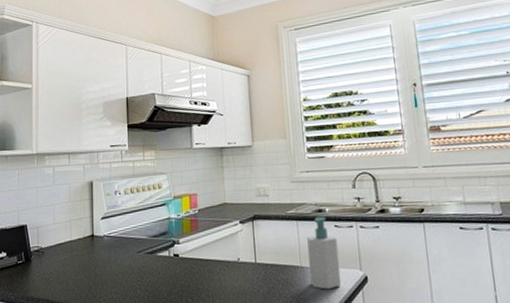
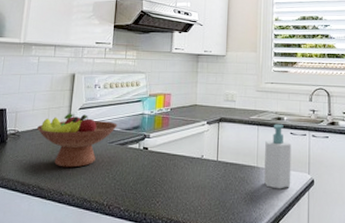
fruit bowl: none [60,223,143,282] -> present [36,113,117,168]

